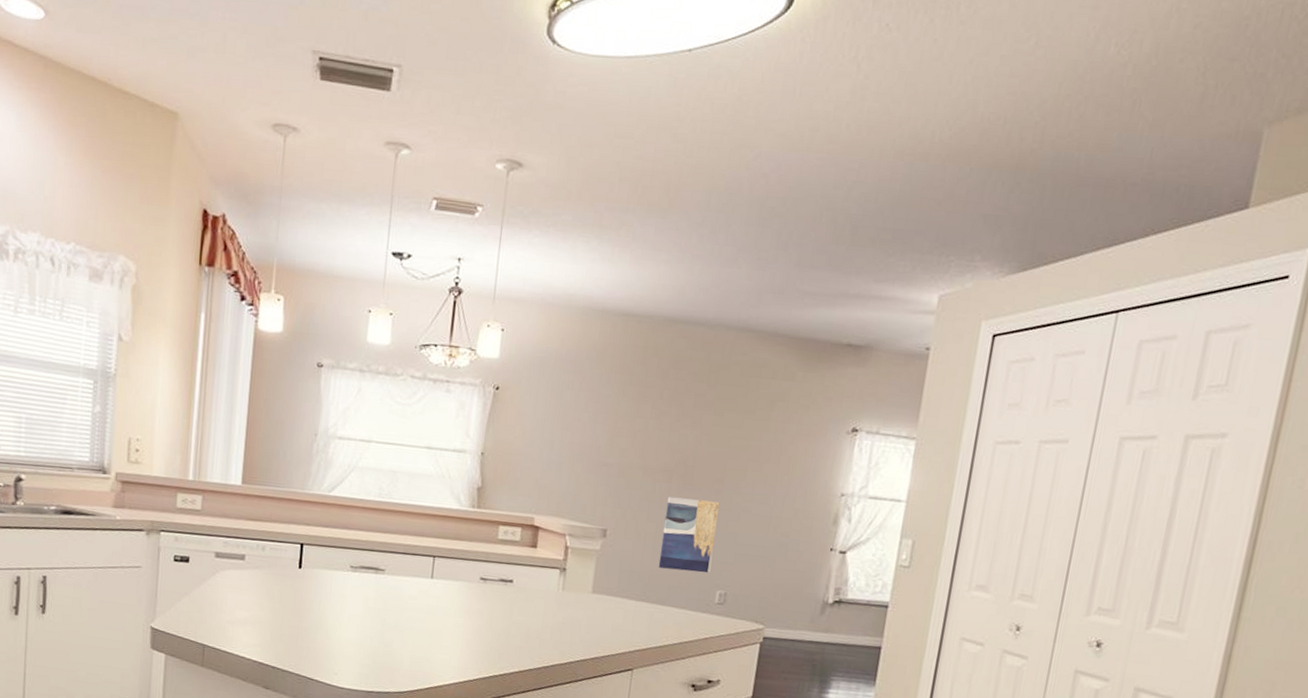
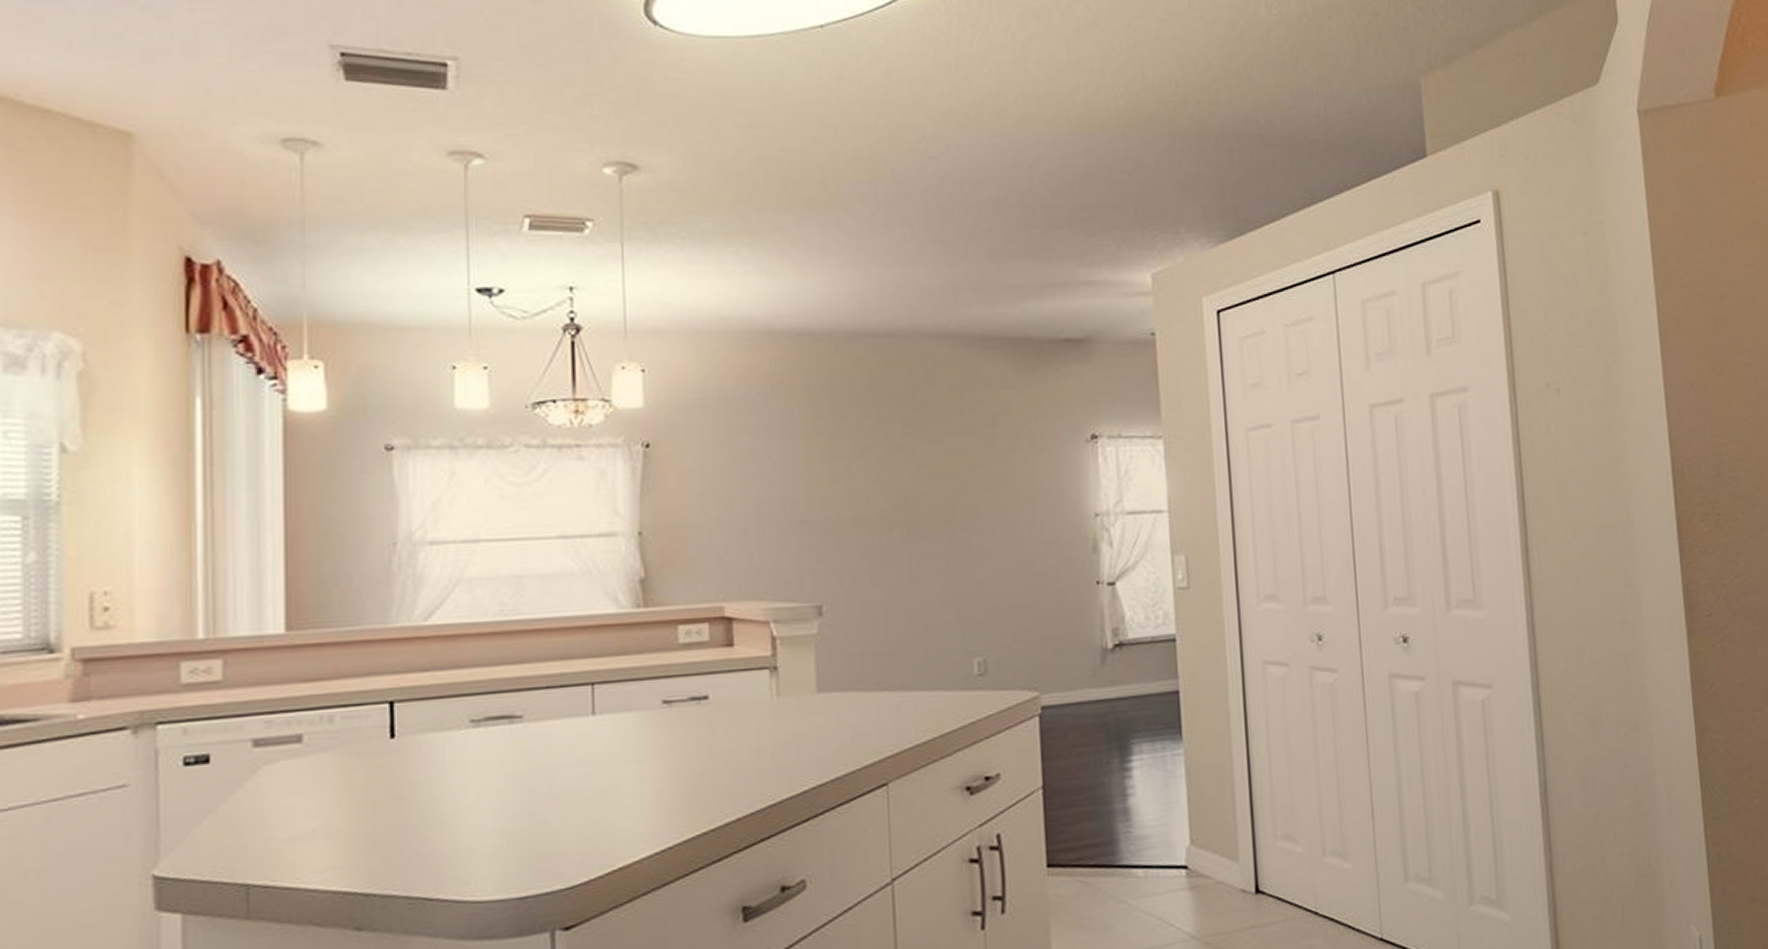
wall art: present [658,496,720,574] -> none [891,547,961,643]

